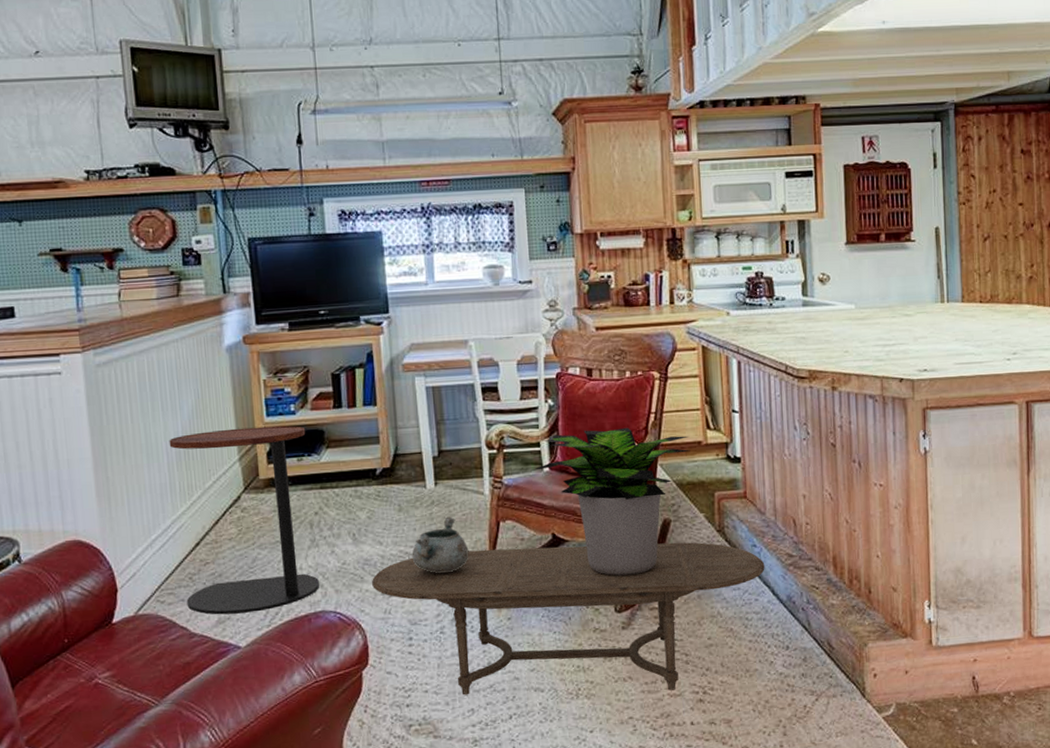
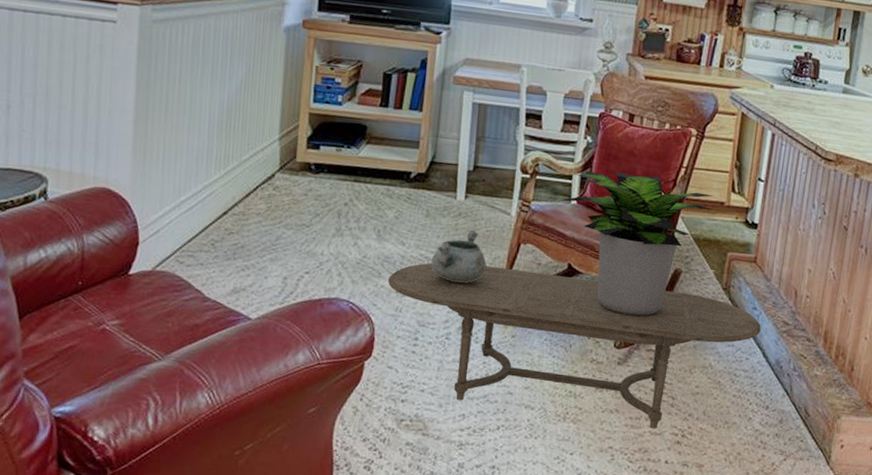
side table: present [169,426,319,615] -> none [205,105,349,288]

